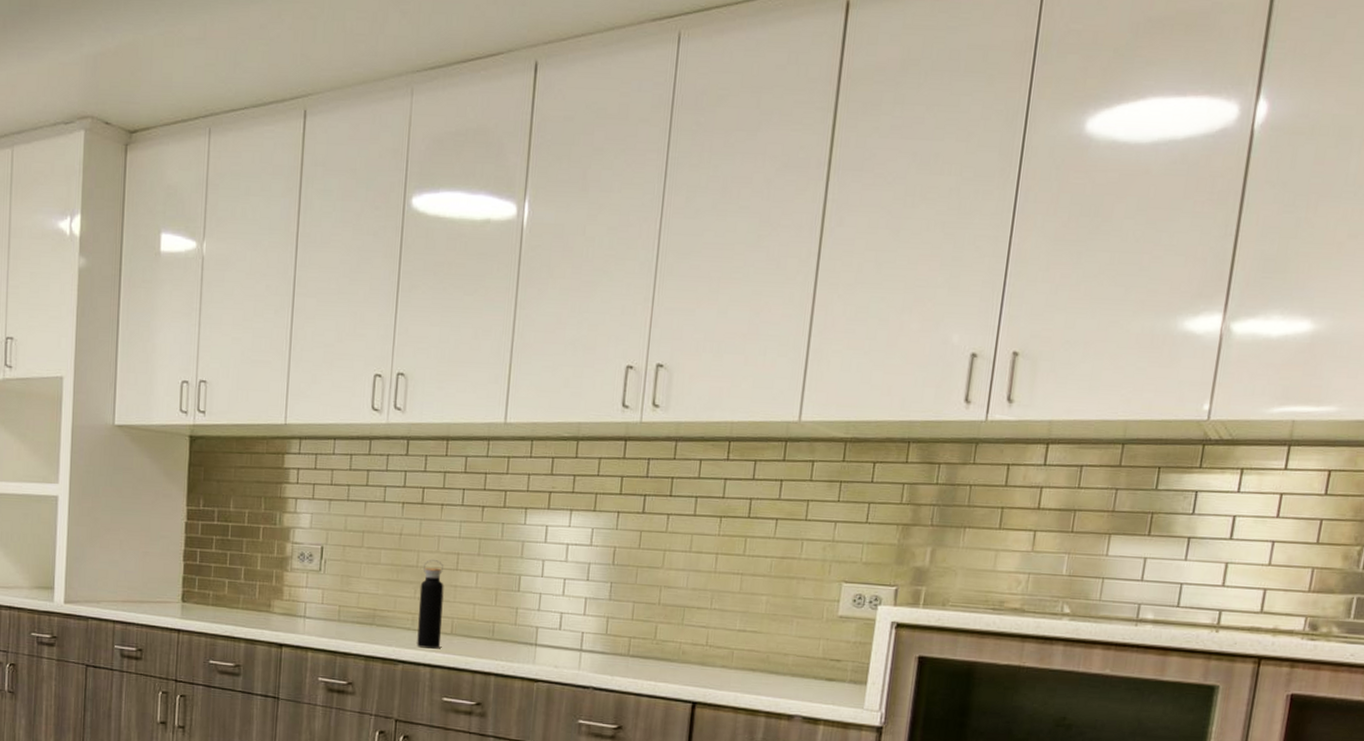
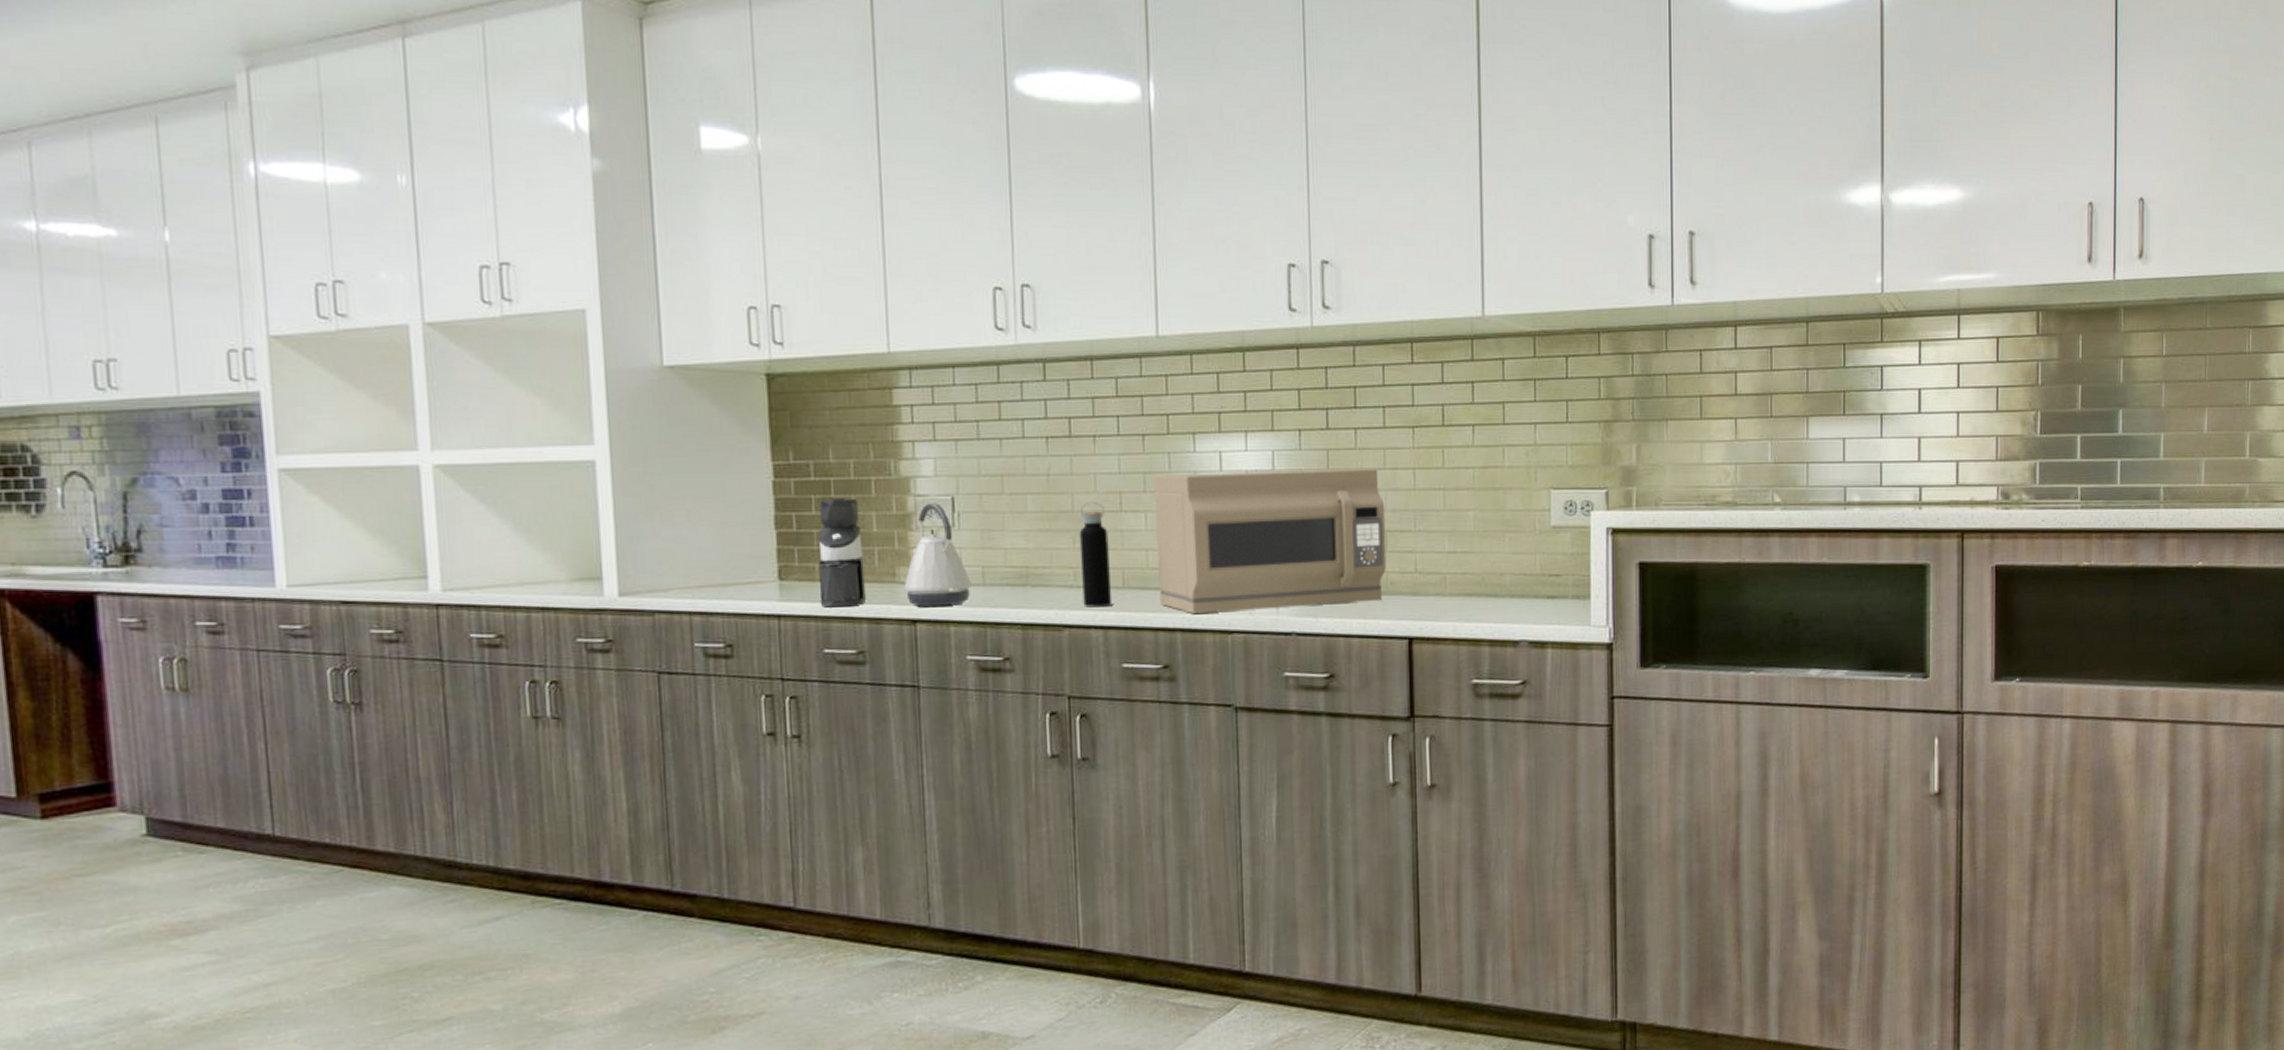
coffee grinder: none [210,540,248,629] -> present [819,498,867,608]
kettle: none [276,550,329,636] -> present [904,503,971,608]
microwave: none [480,541,686,667] -> present [1153,468,1387,615]

